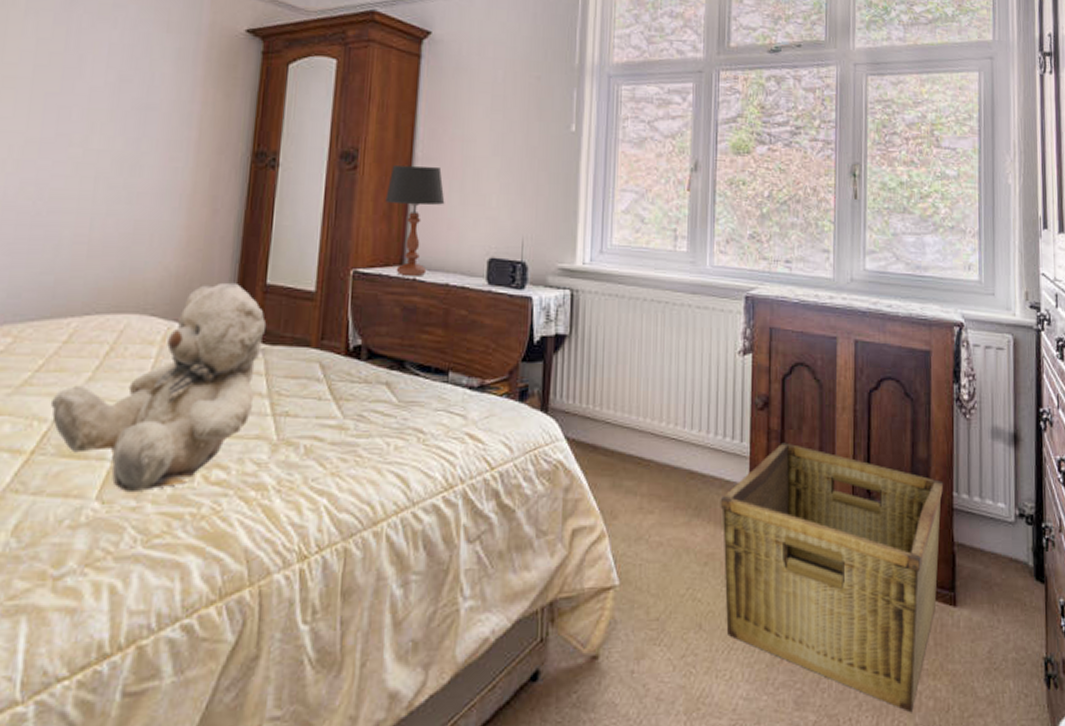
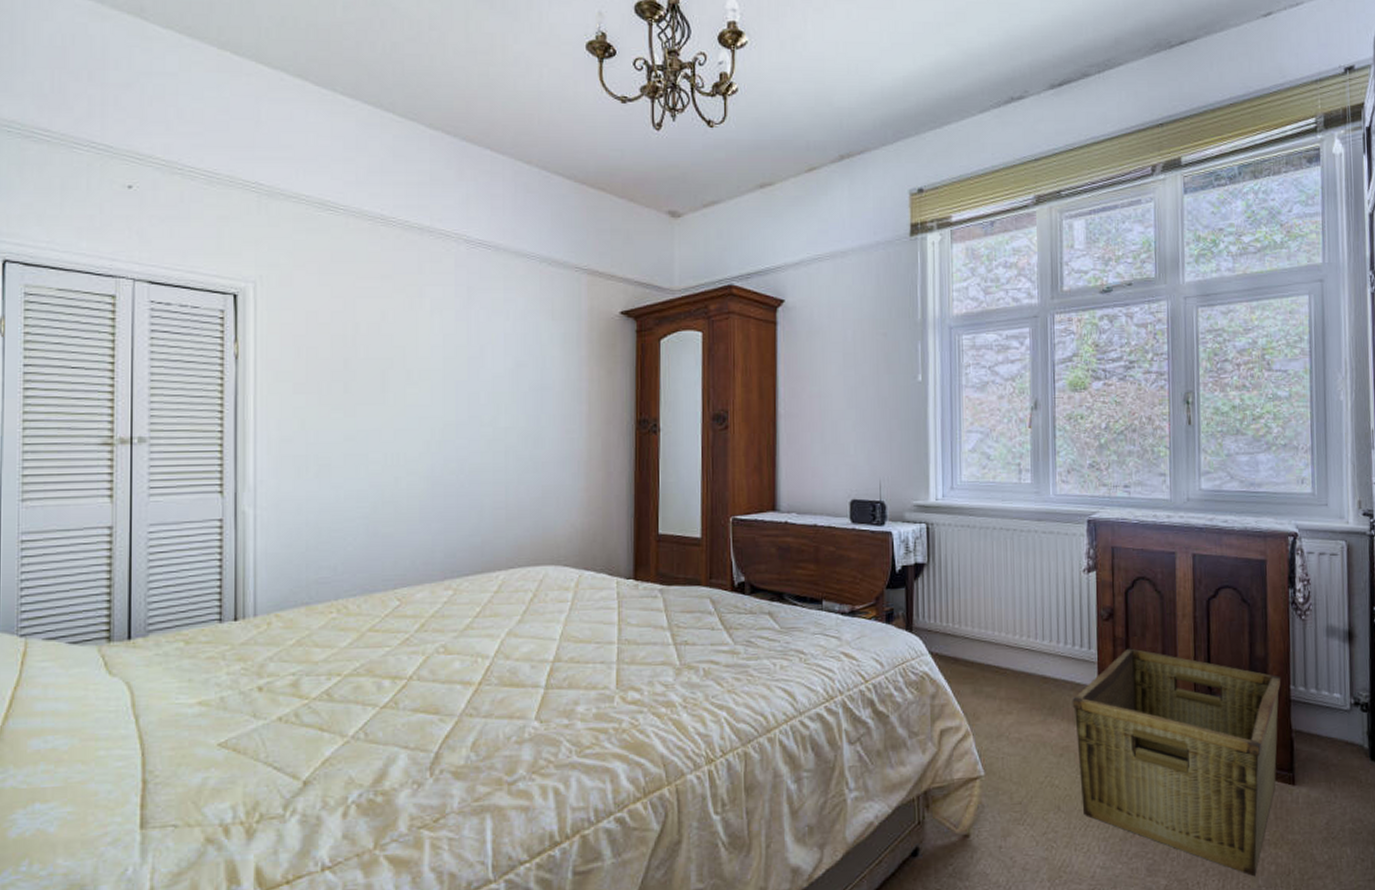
teddy bear: present [50,282,266,493] -> none [489,534,661,713]
table lamp: present [385,165,445,277] -> none [755,423,808,521]

